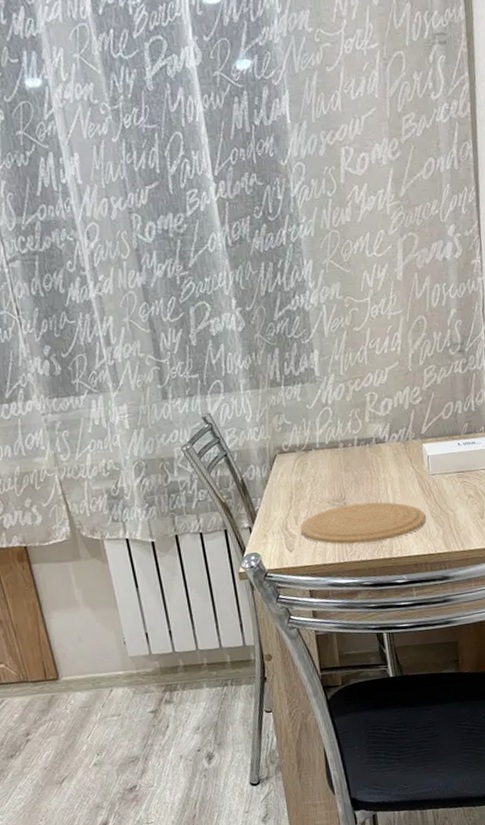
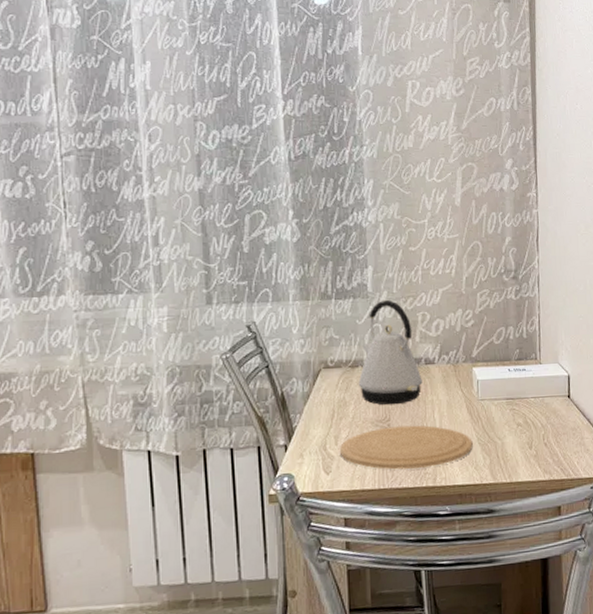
kettle: none [312,383,374,485] -> present [358,300,422,405]

